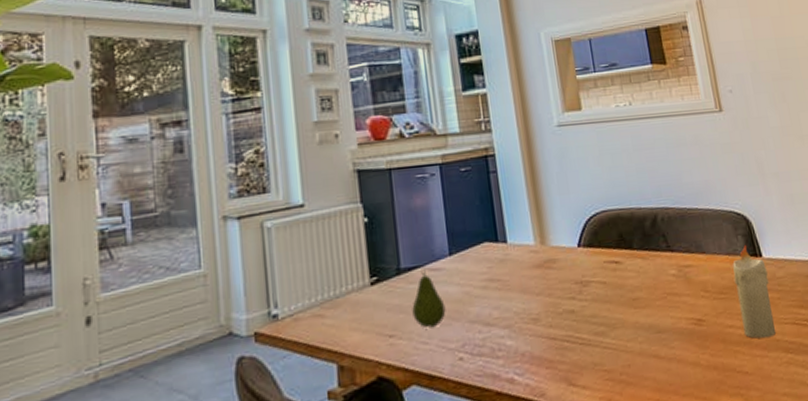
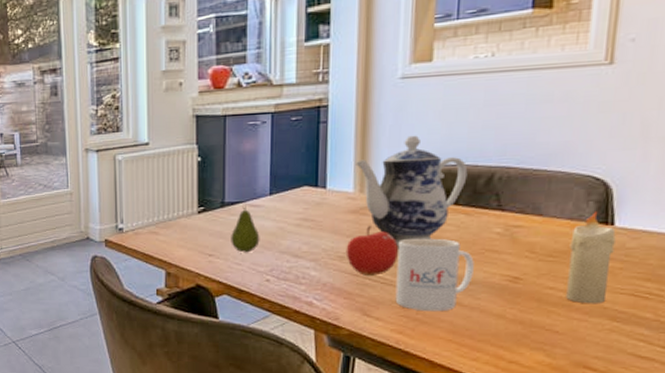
teapot: none [531,181,635,300] -> present [355,135,468,247]
fruit: none [537,280,591,339] -> present [345,226,399,277]
mug: none [587,286,663,371] -> present [395,238,474,312]

